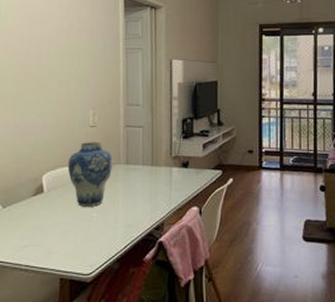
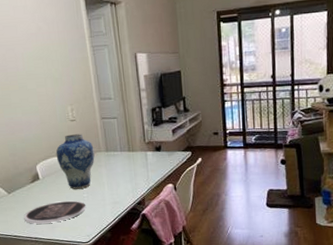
plate: none [16,220,94,248] -> present [23,201,87,224]

